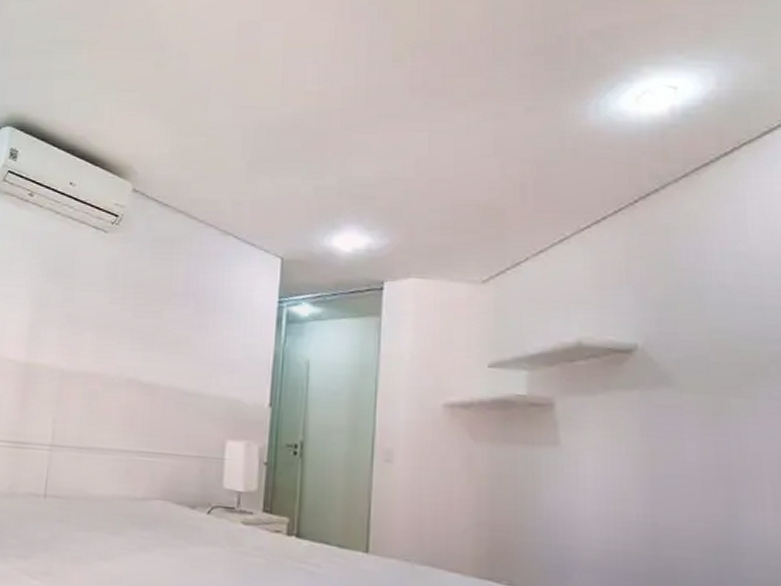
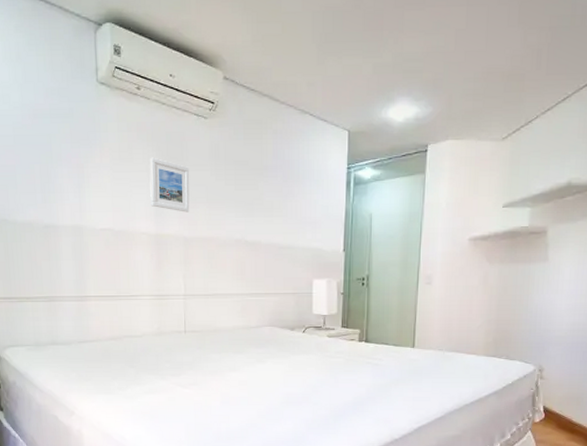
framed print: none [24,271,79,339] -> present [149,157,190,212]

